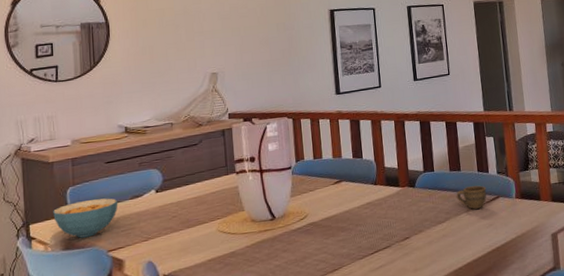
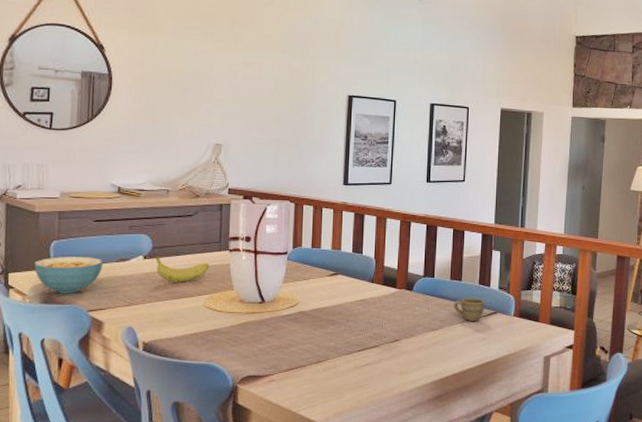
fruit: none [166,187,219,212] -> present [155,256,210,283]

